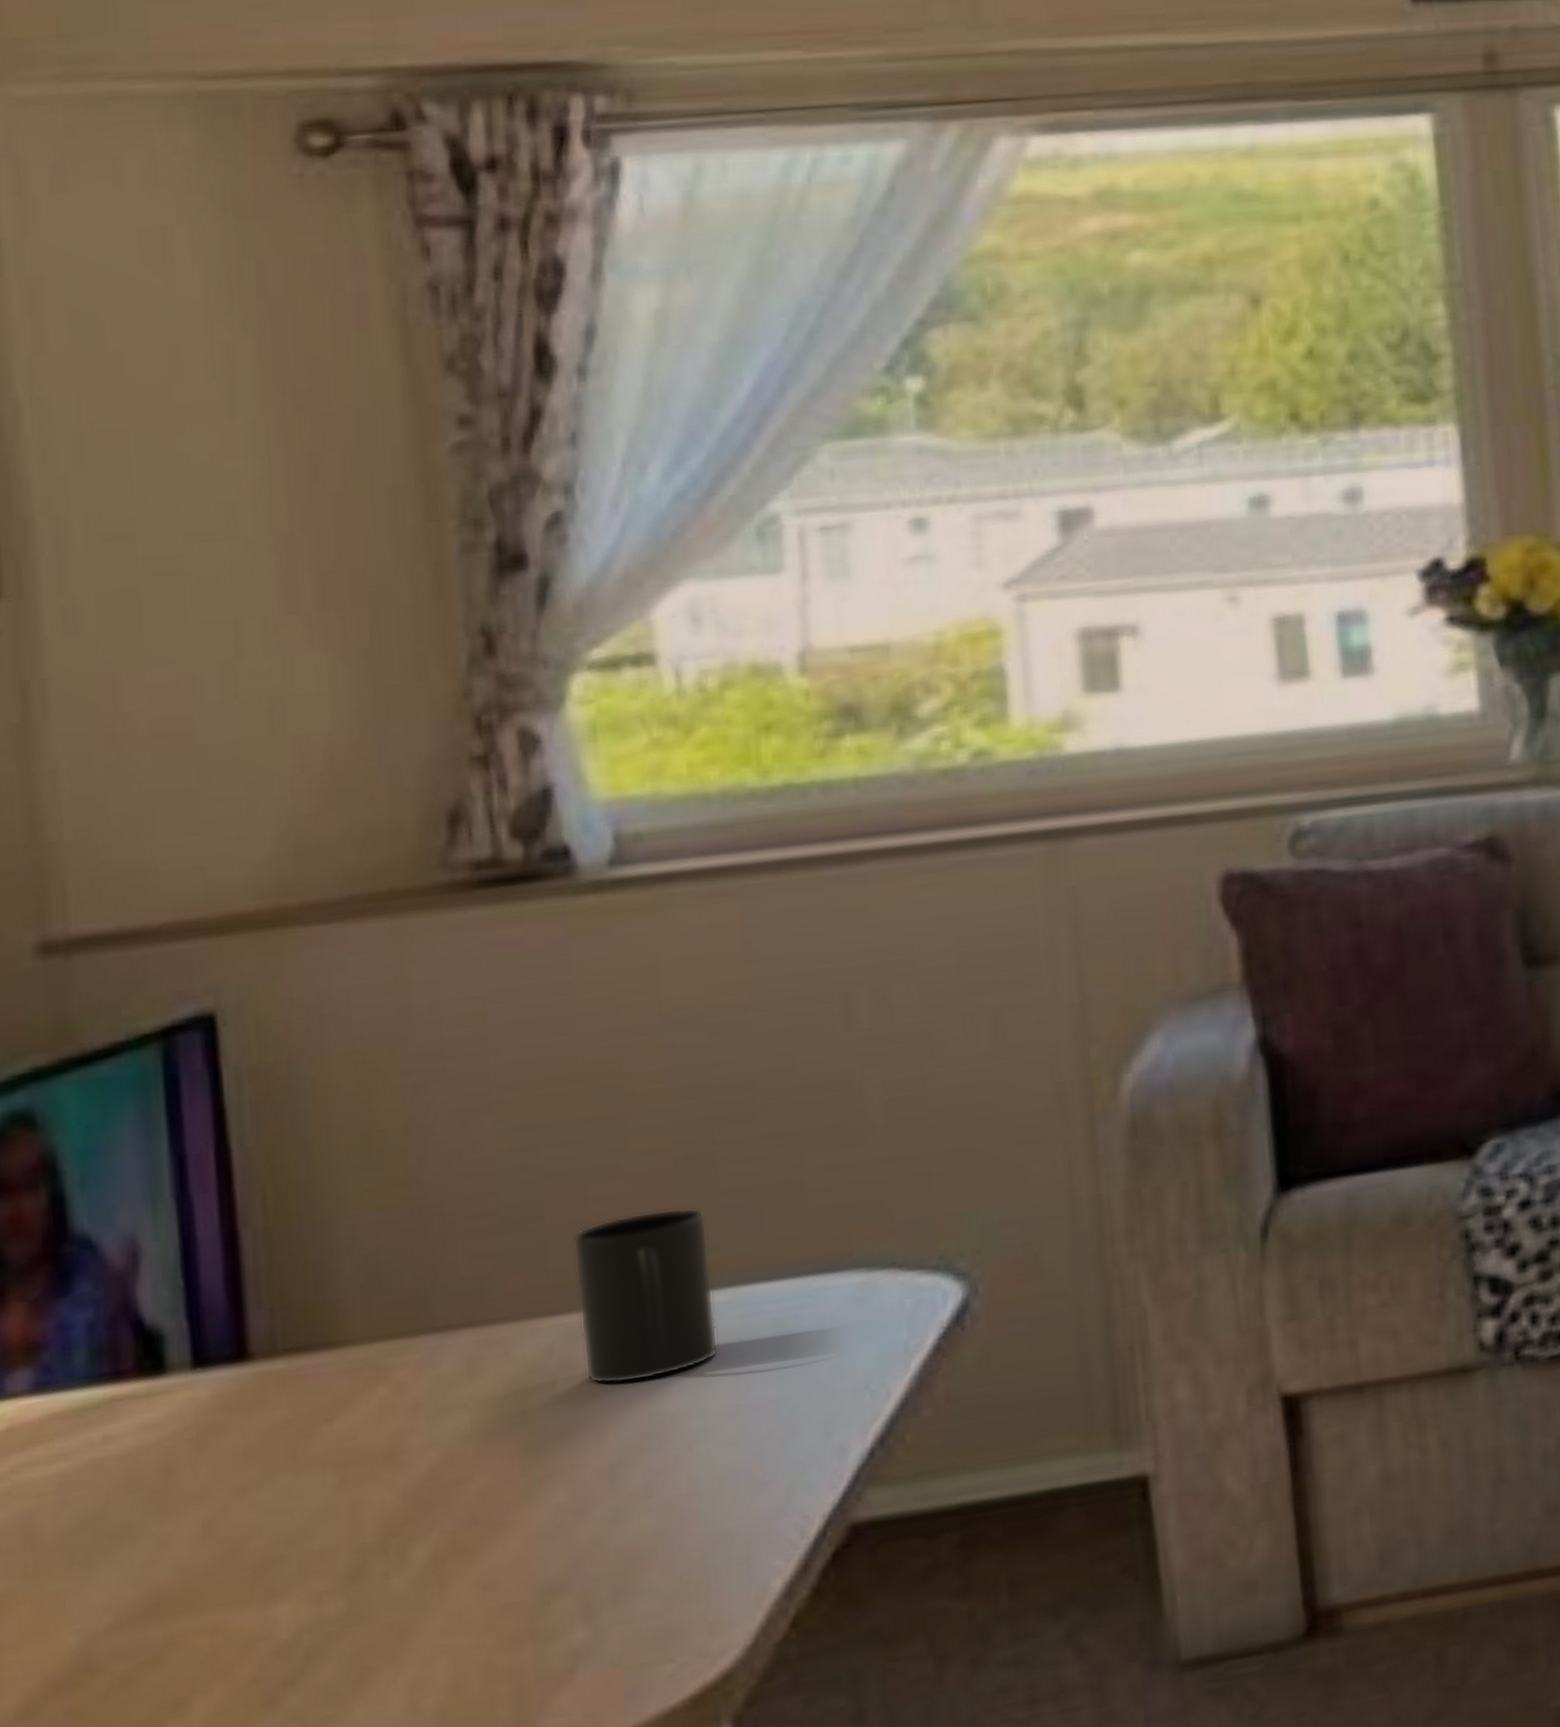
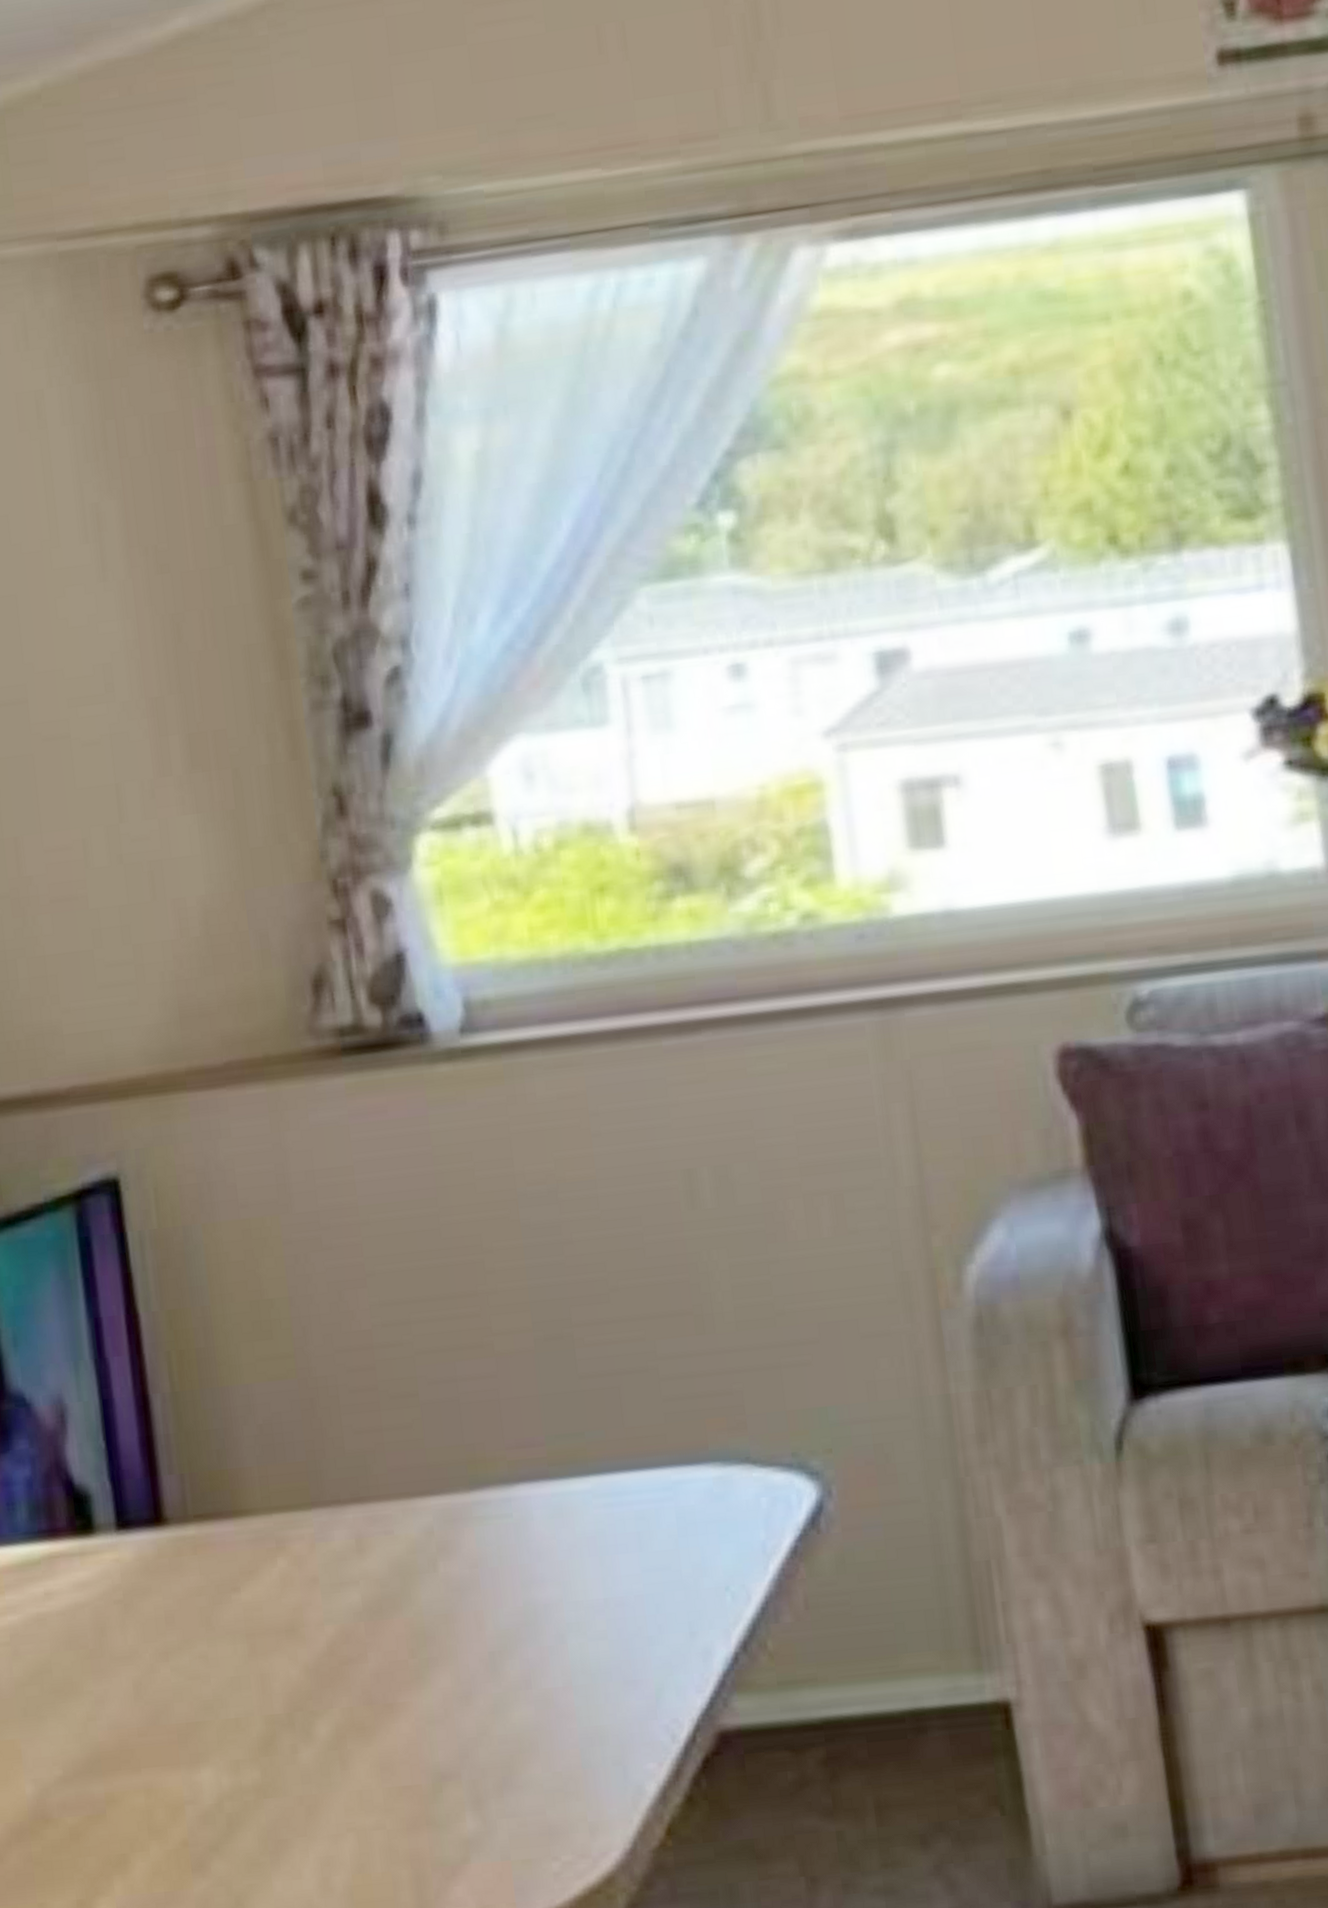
mug: present [573,1207,719,1385] -> none [445,1390,586,1570]

